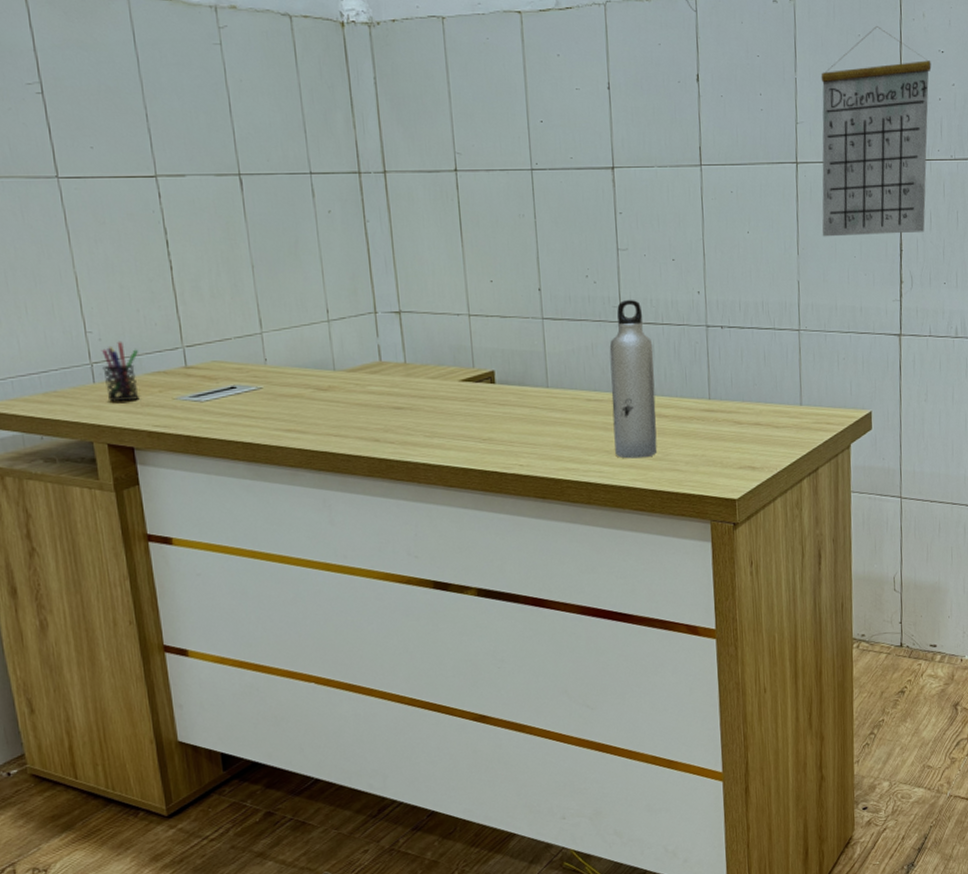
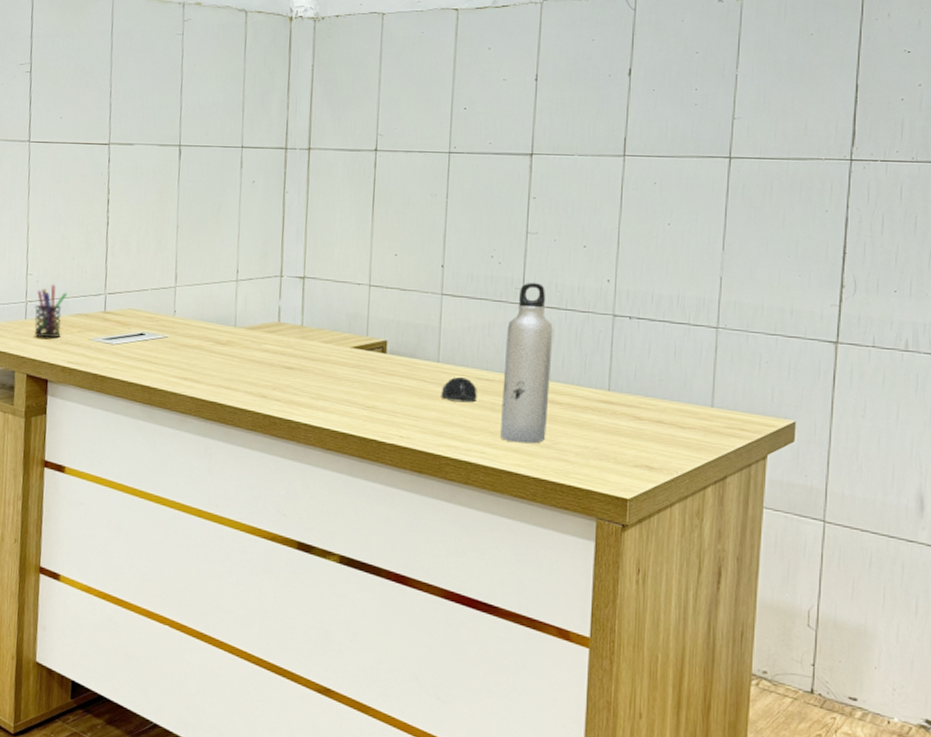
computer mouse: none [554,399,589,426] -> present [440,376,477,403]
calendar: present [821,26,932,237] -> none [752,26,895,236]

